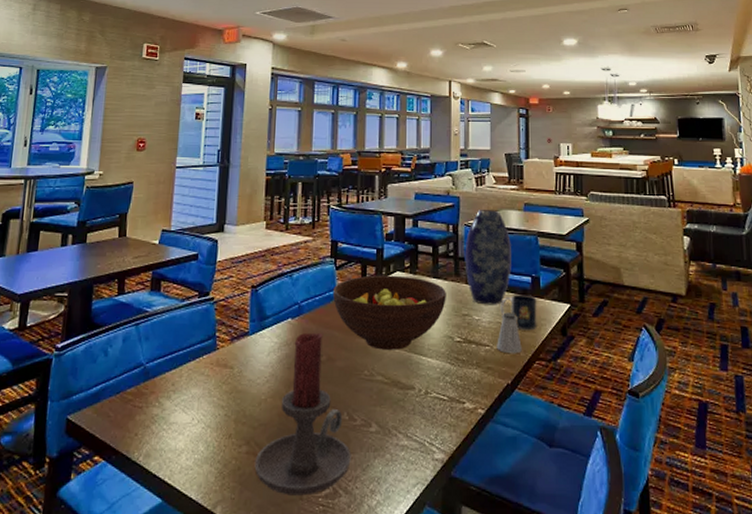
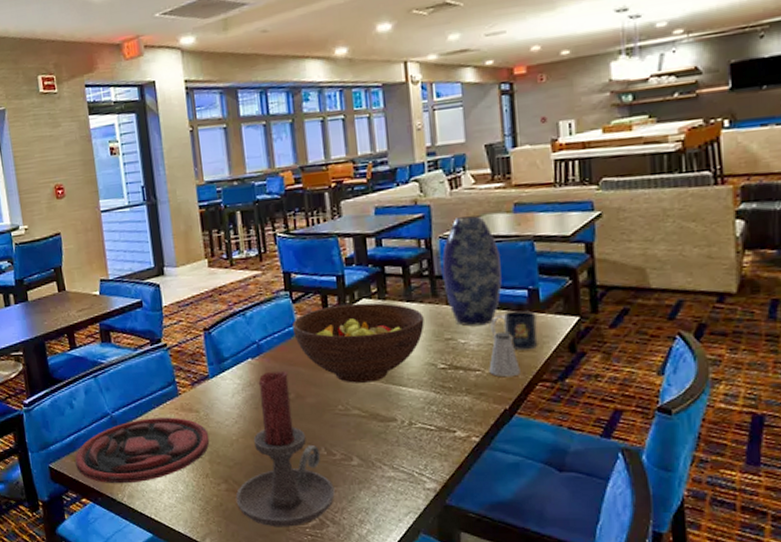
plate: none [96,371,239,441] -> present [75,417,210,484]

